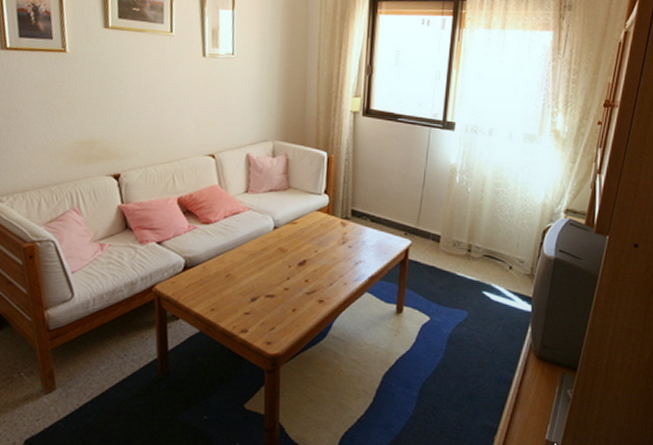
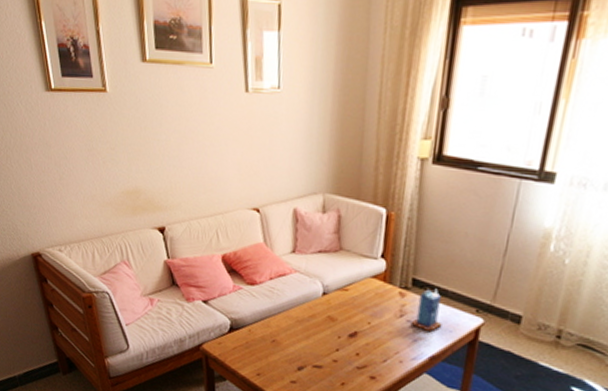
candle: none [352,217,378,254] -> present [410,288,442,331]

